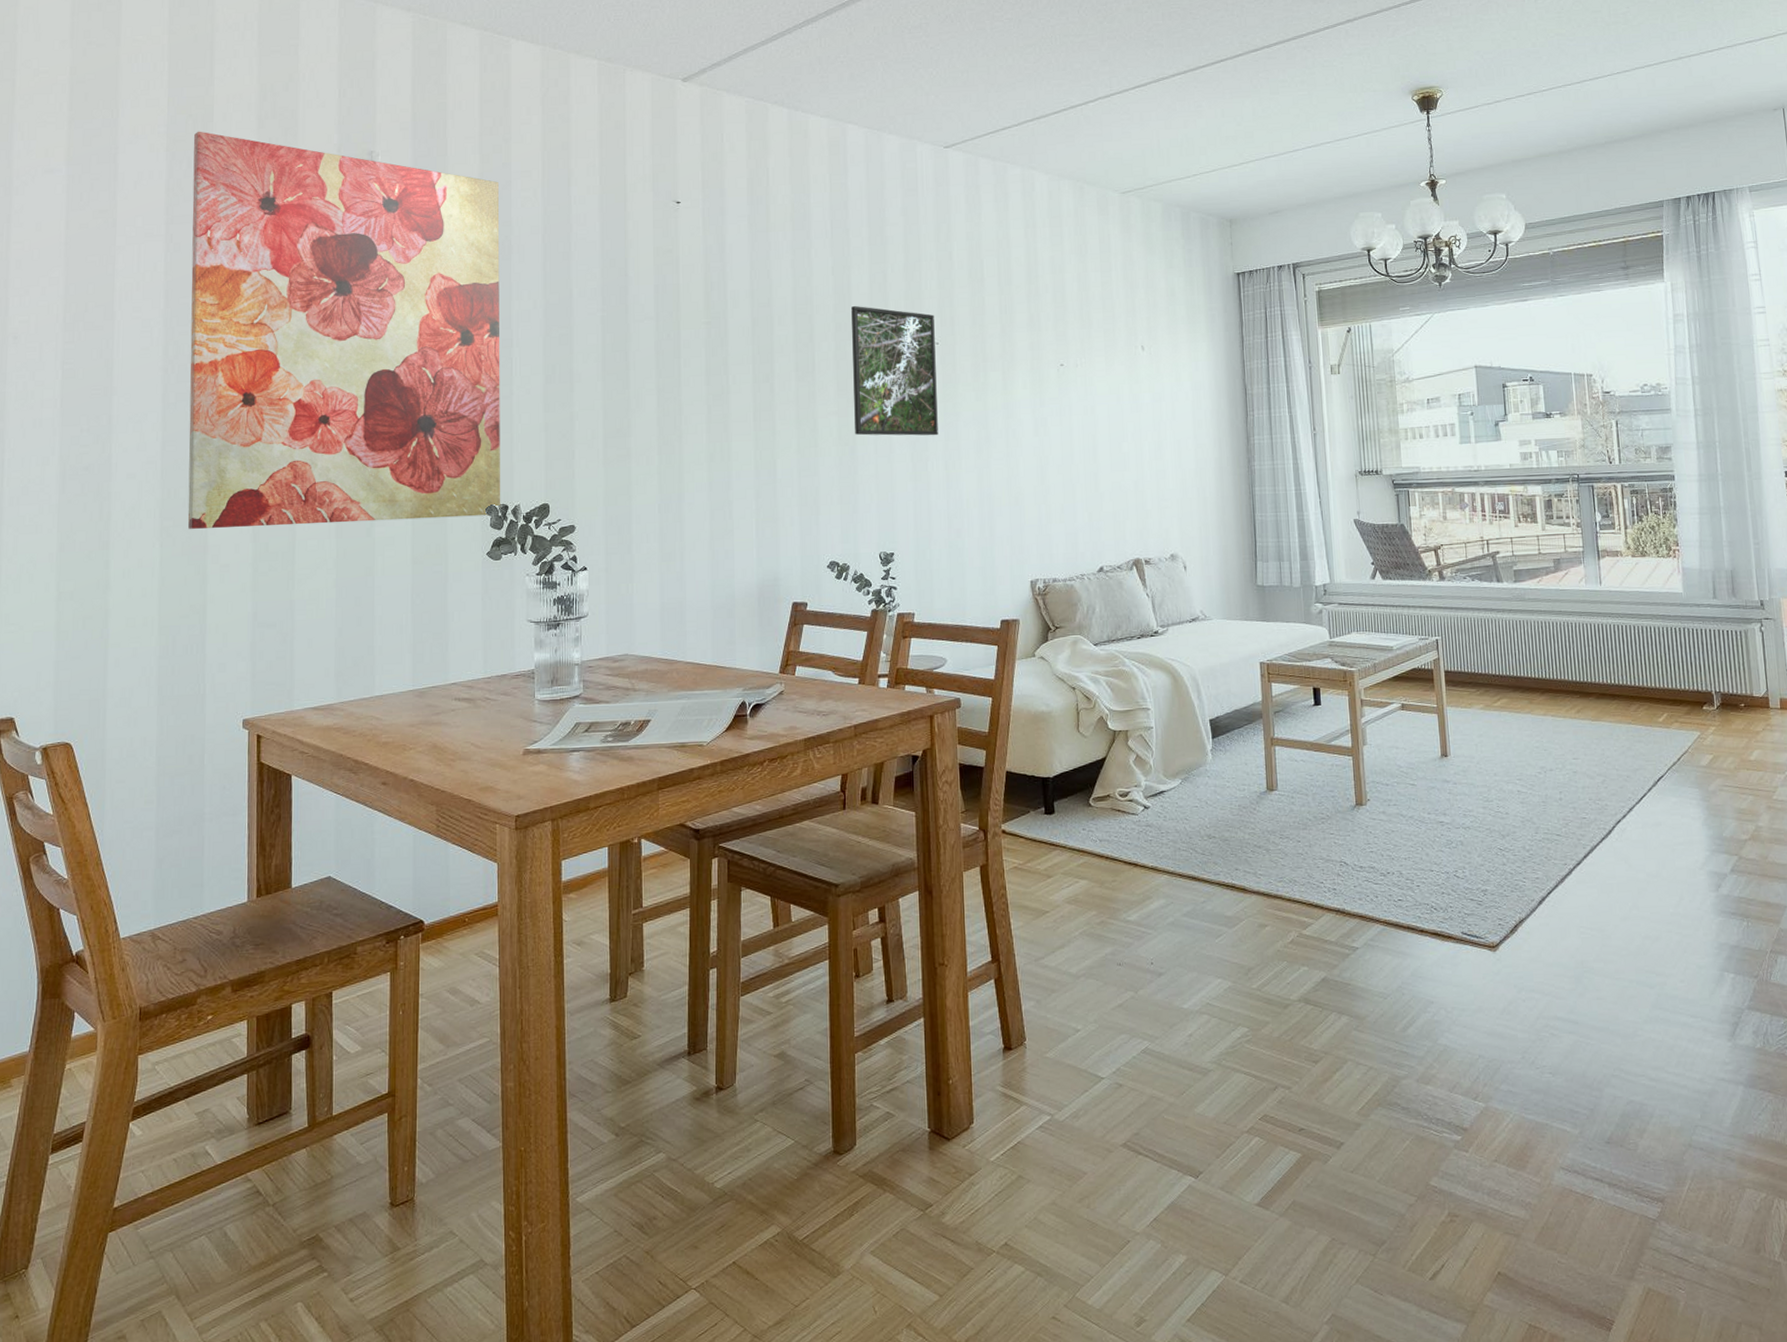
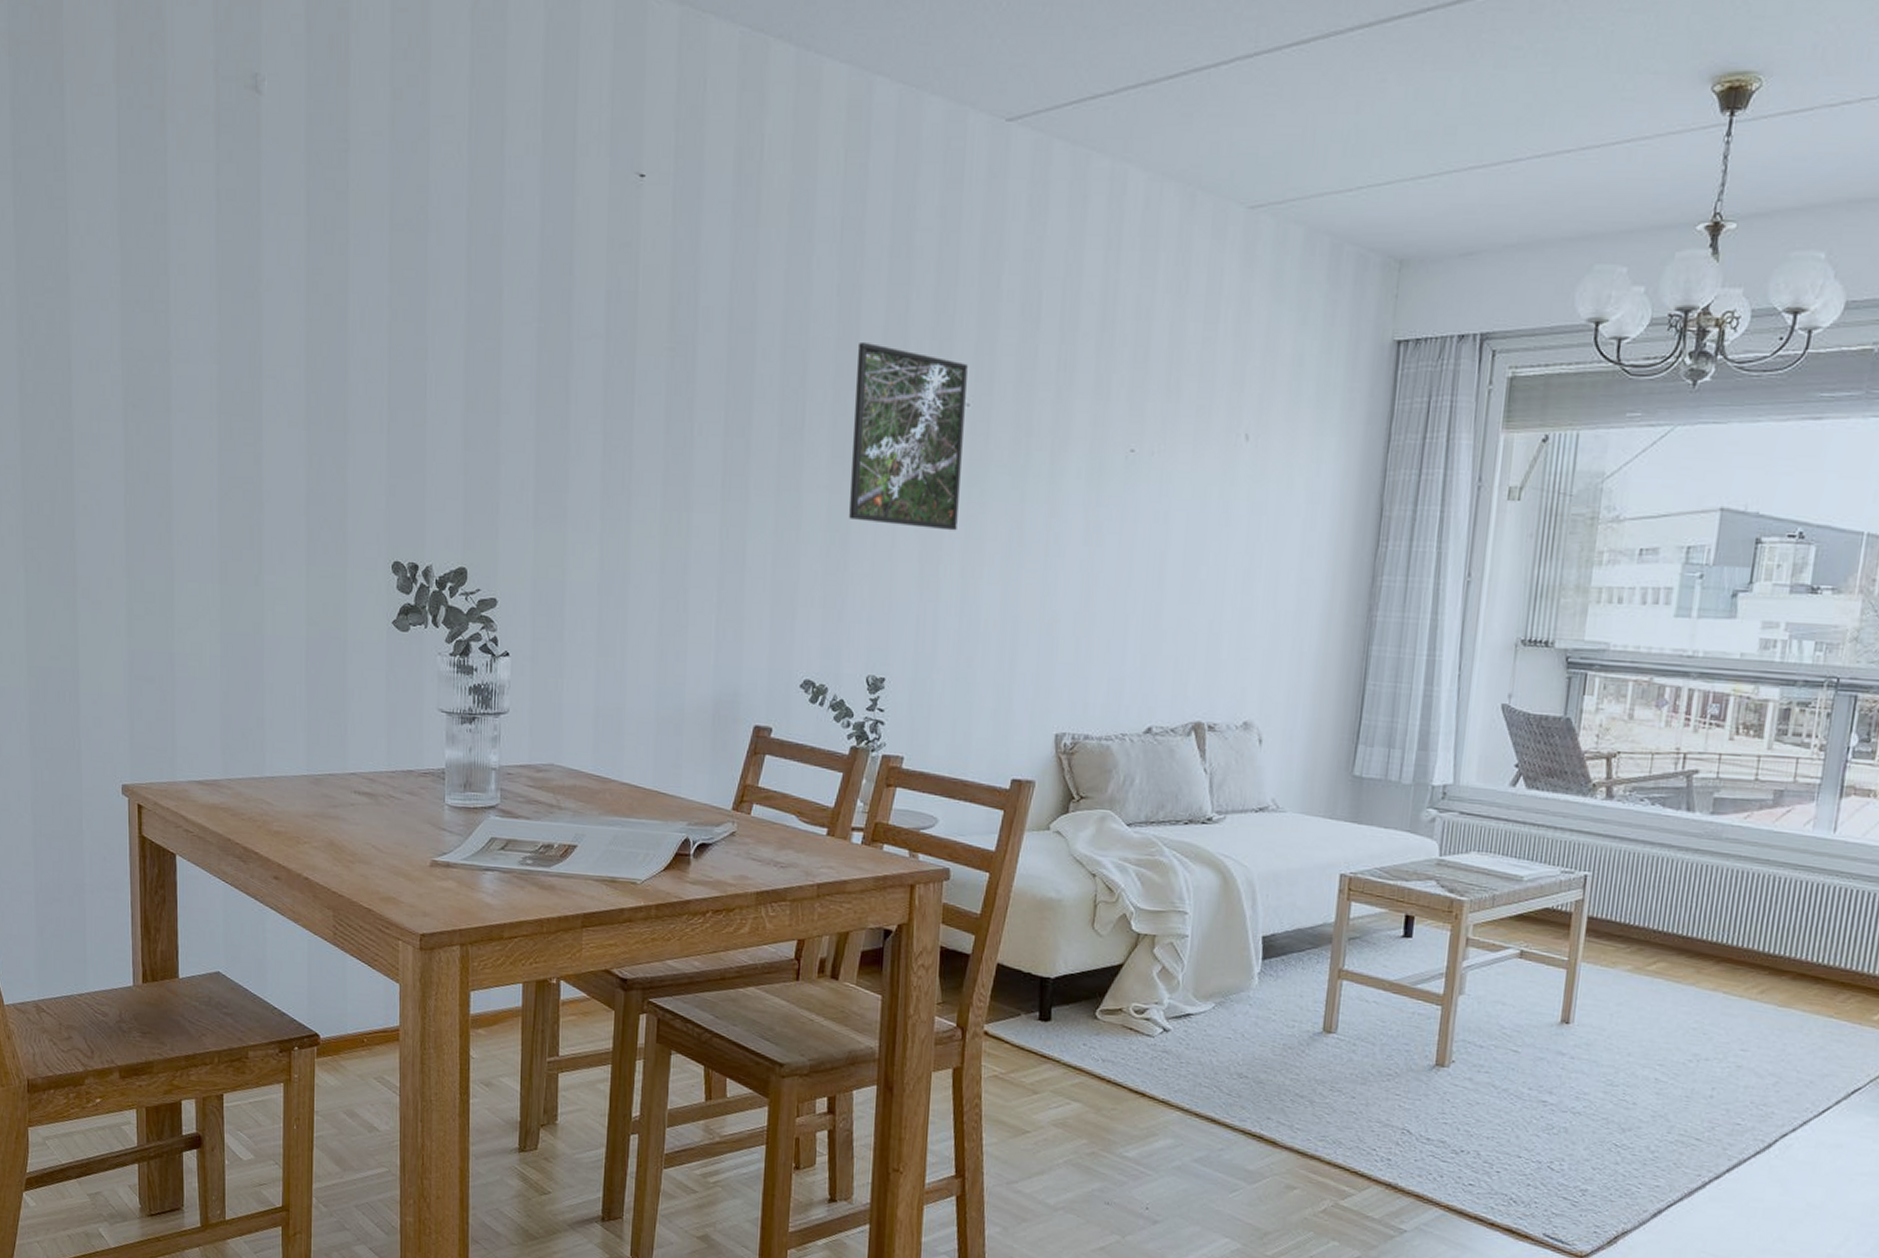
wall art: present [187,131,501,529] -> none [40,30,414,575]

